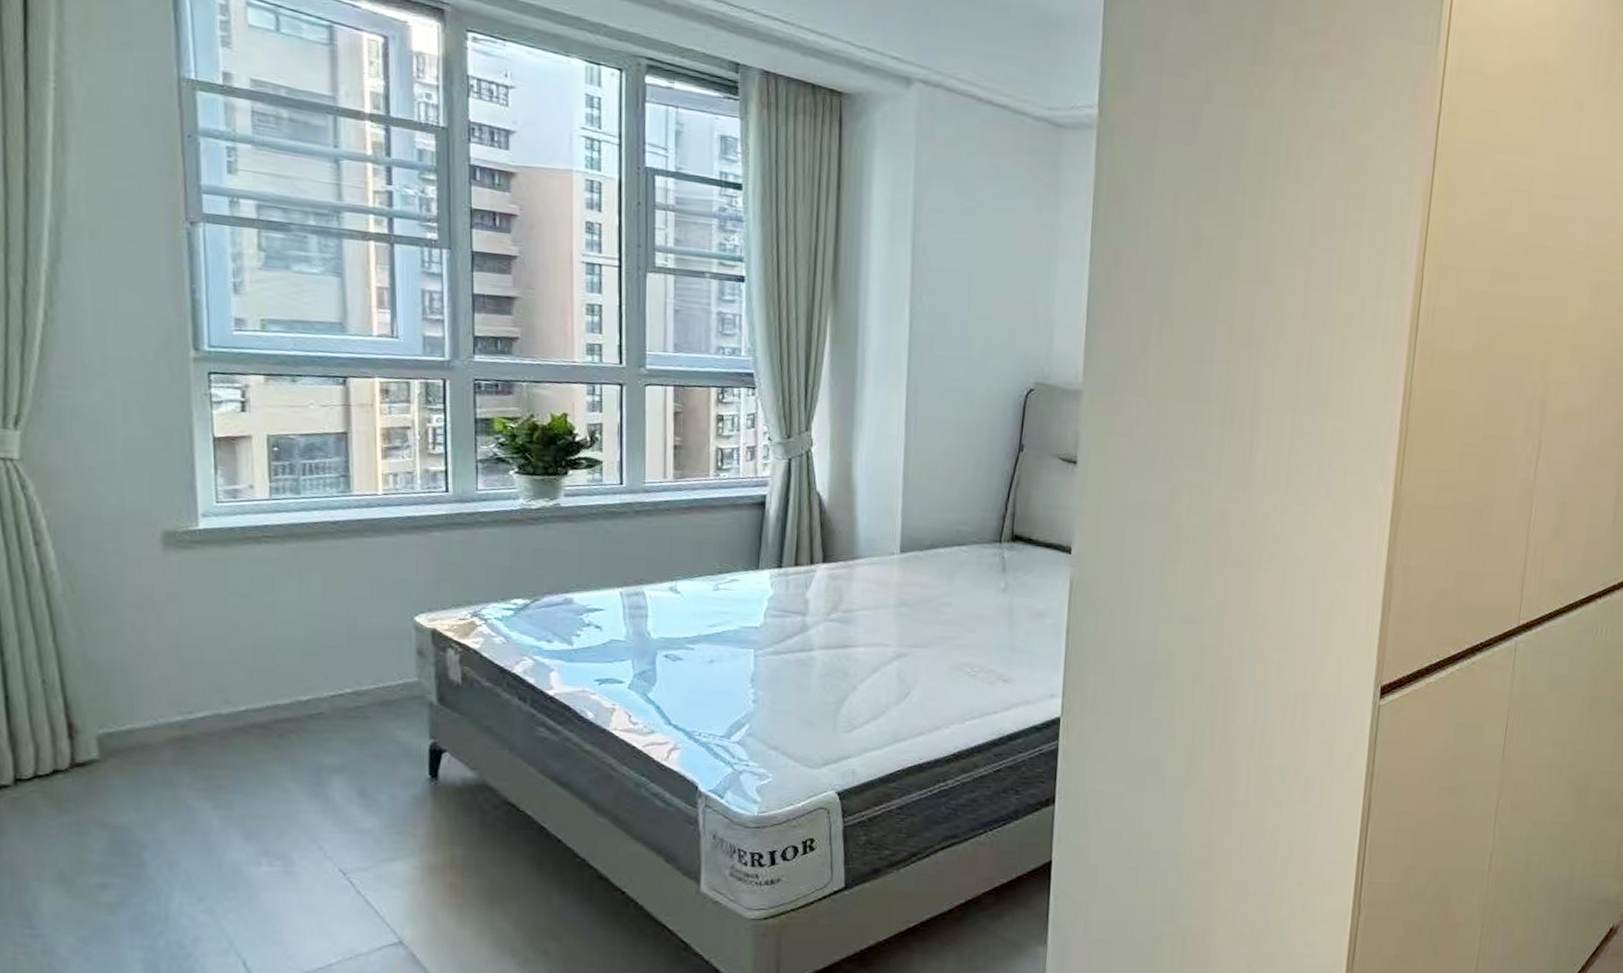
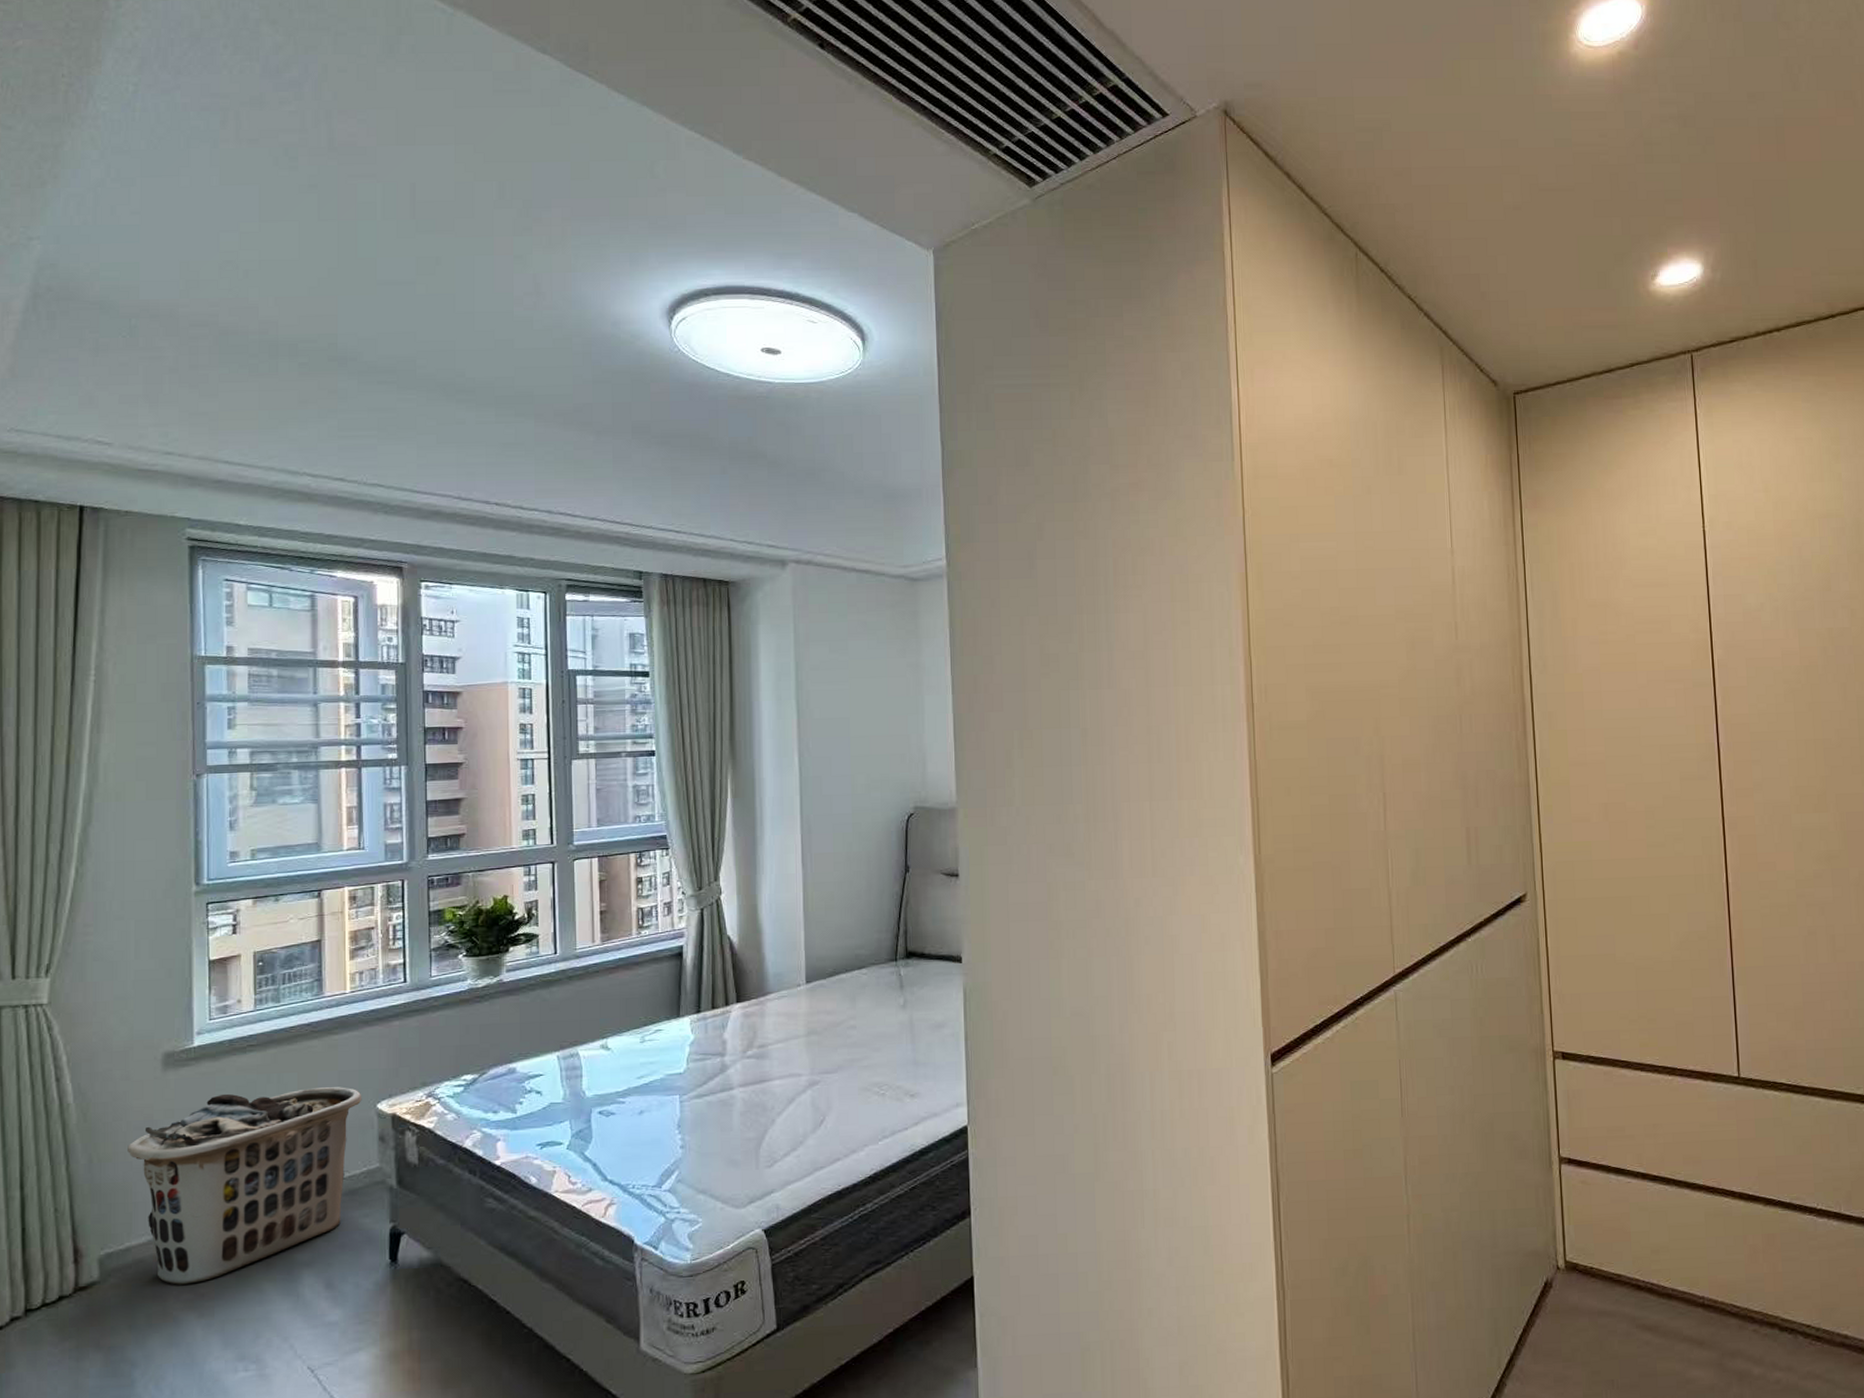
clothes hamper: none [125,584,398,775] -> present [128,1087,362,1285]

